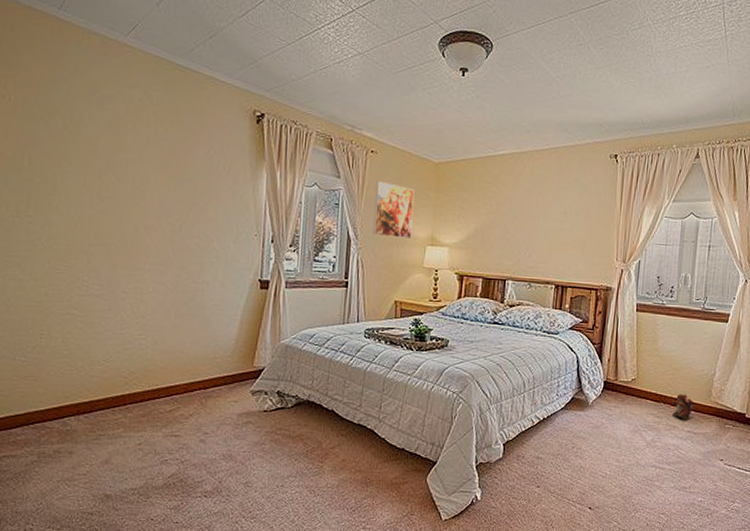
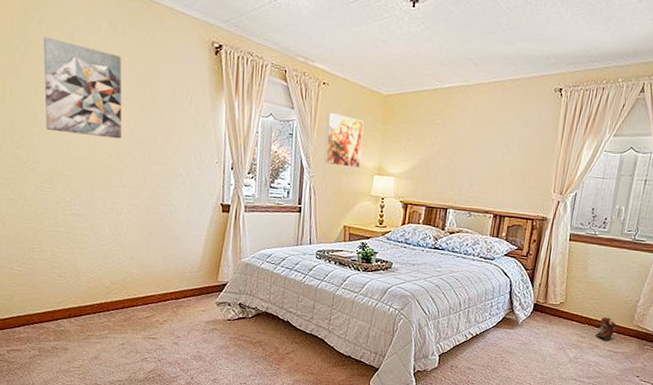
wall art: none [66,106,155,212] -> present [43,37,121,139]

